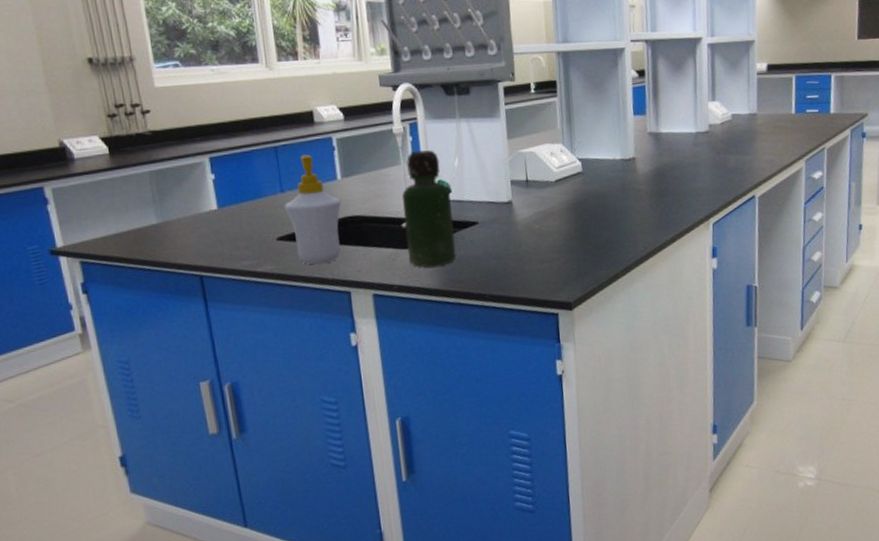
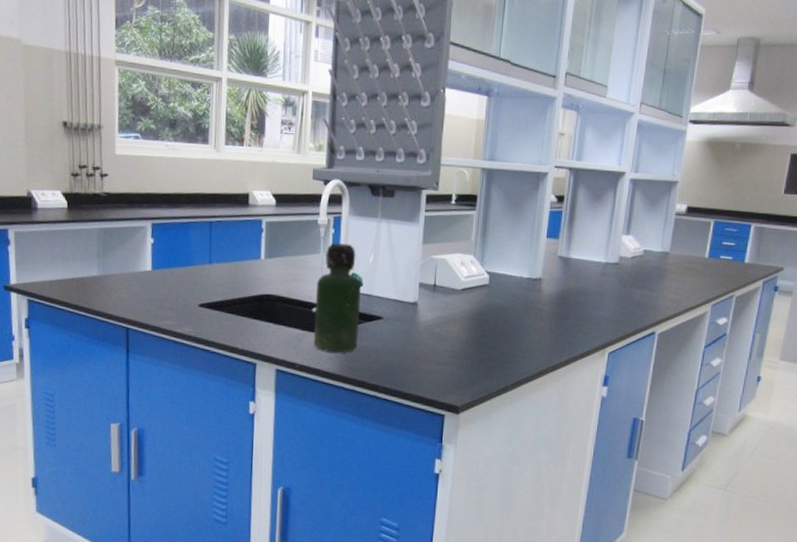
soap bottle: present [284,154,342,265] -> none [209,232,262,334]

